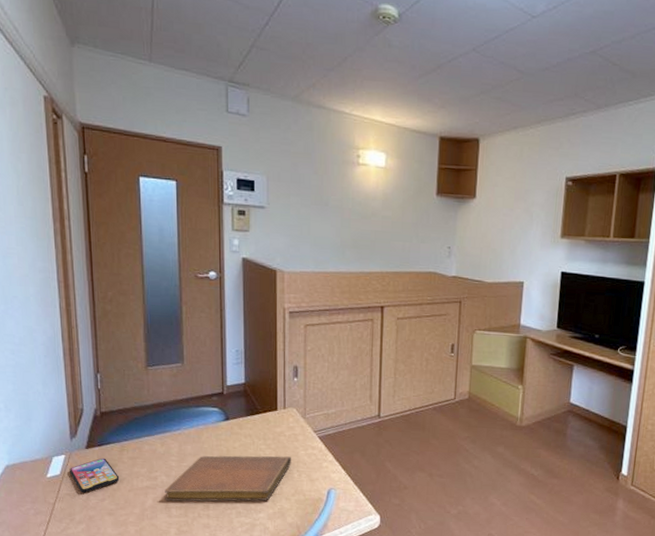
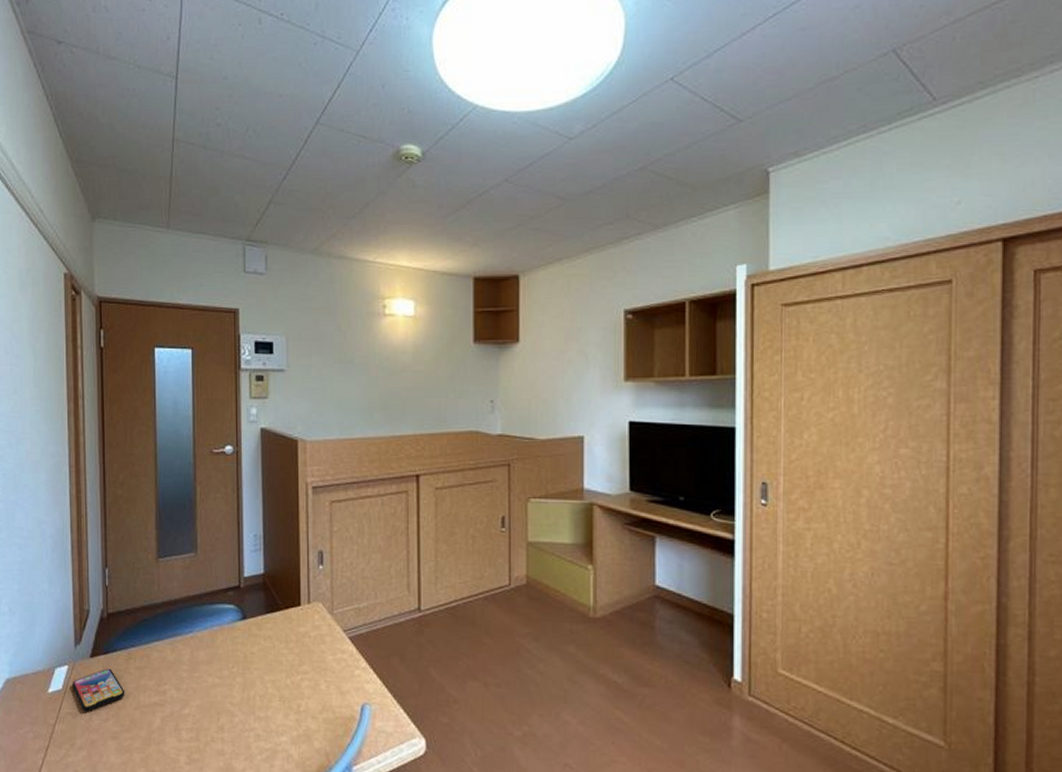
notebook: present [165,455,291,502] -> none [174,662,317,722]

